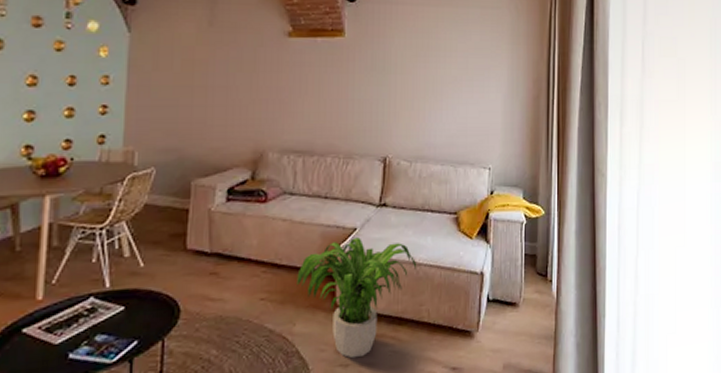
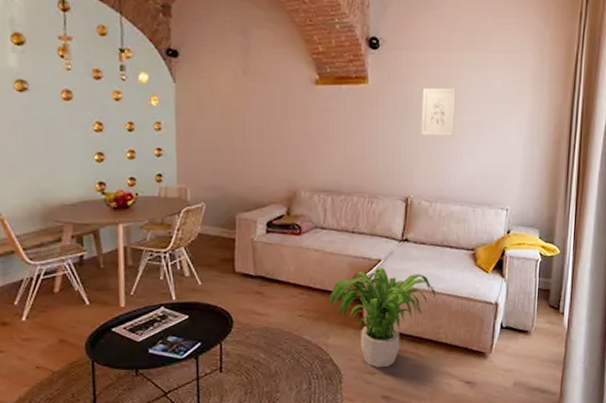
wall art: none [400,42,435,92] -> present [421,88,456,136]

